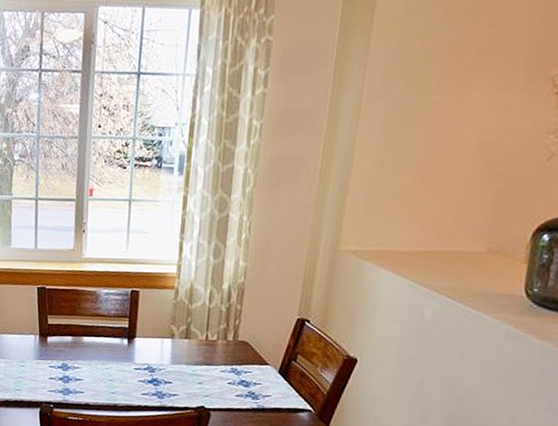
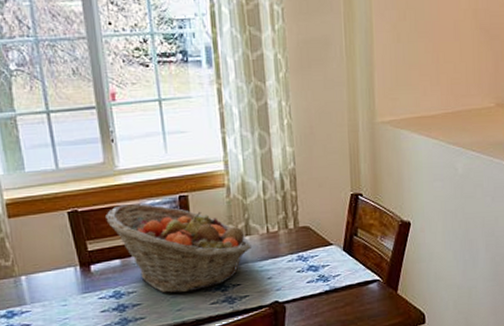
fruit basket: none [66,289,189,380] -> present [104,204,251,293]

